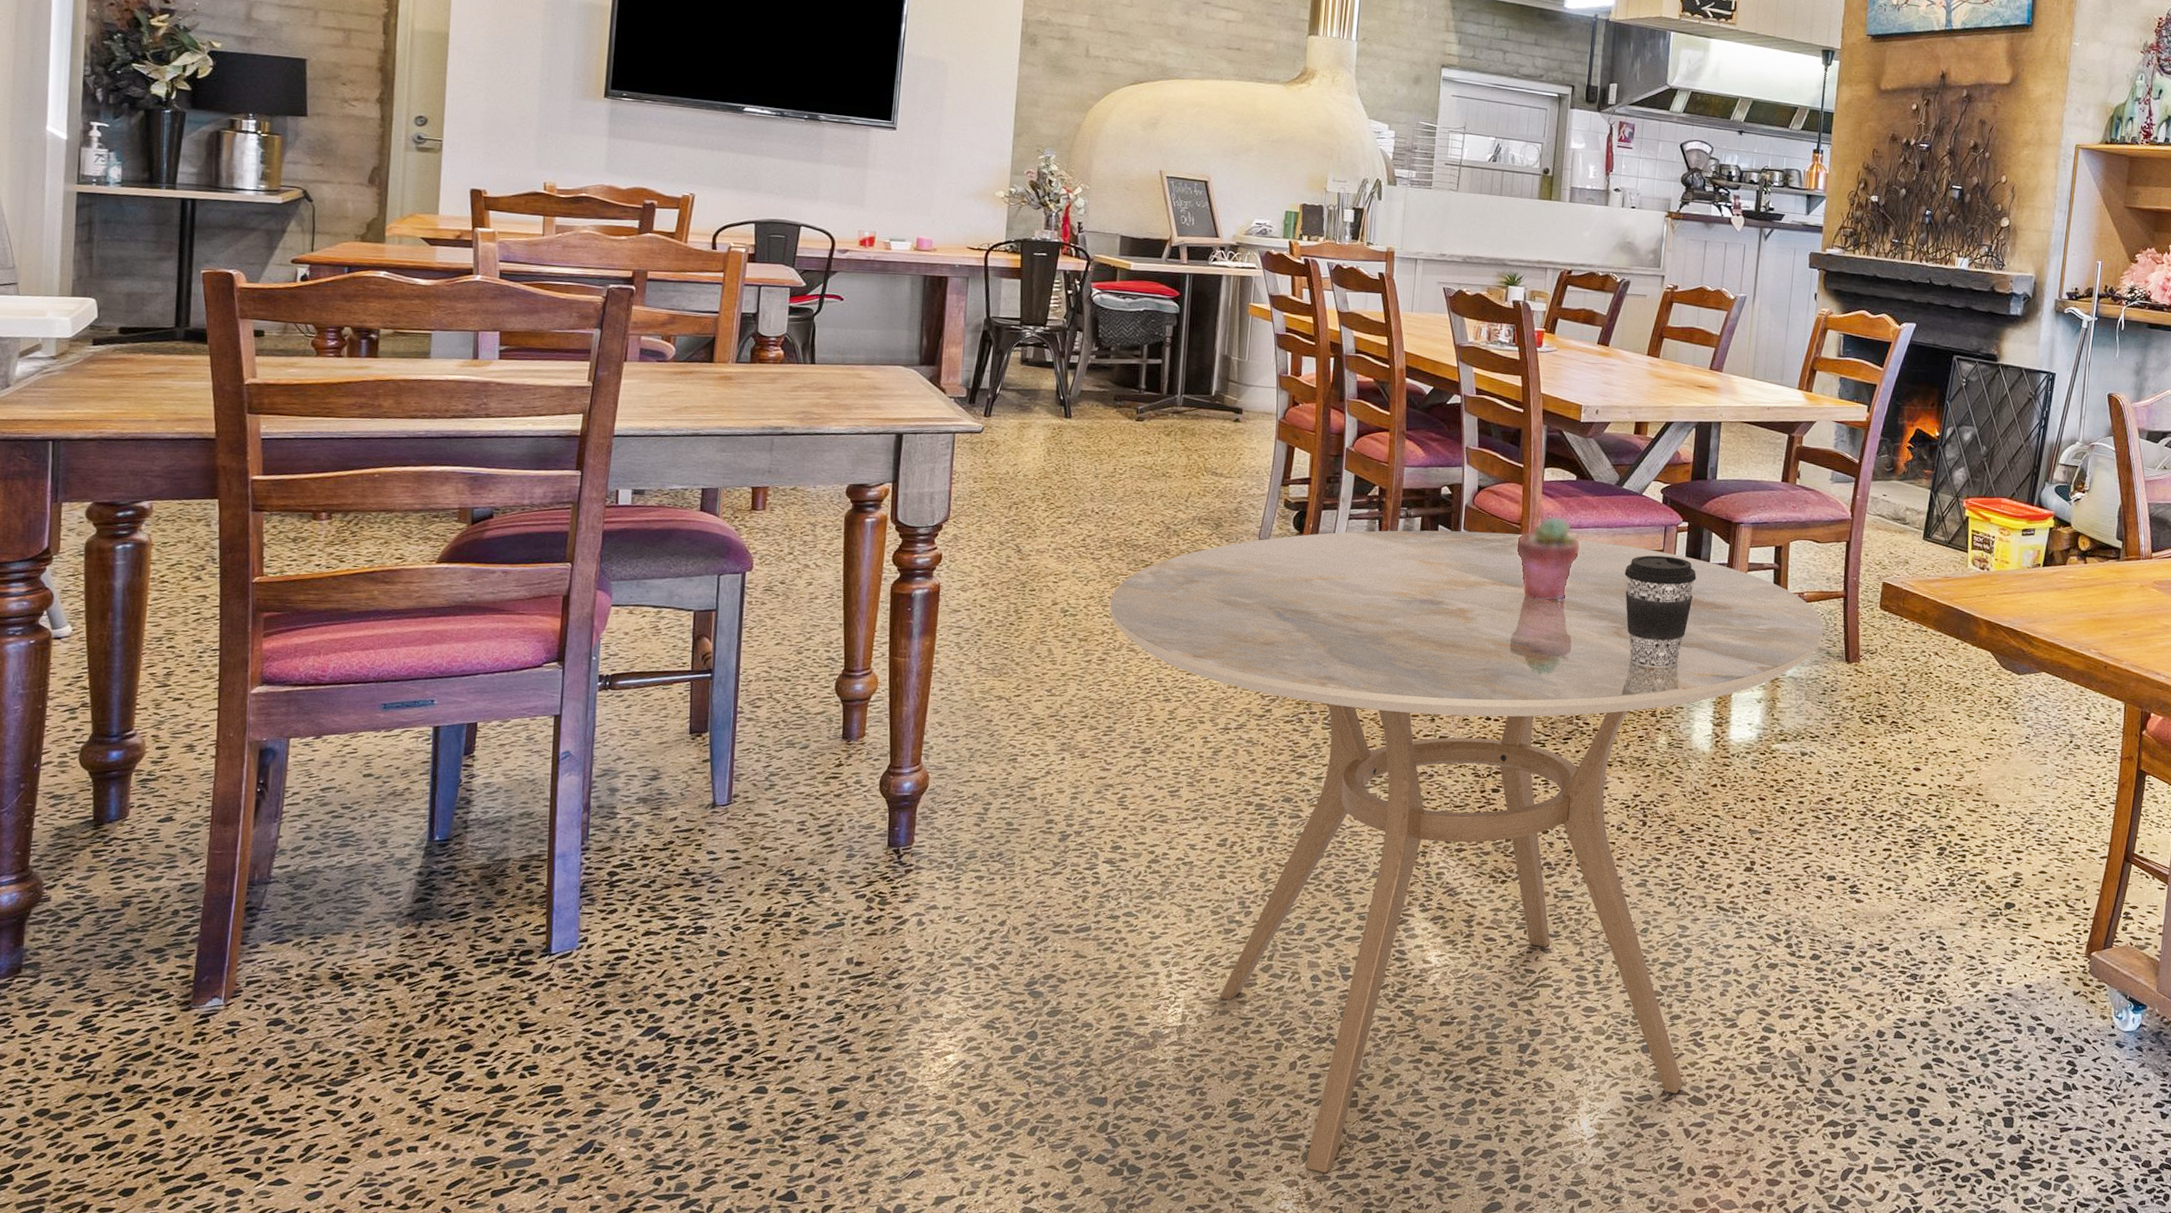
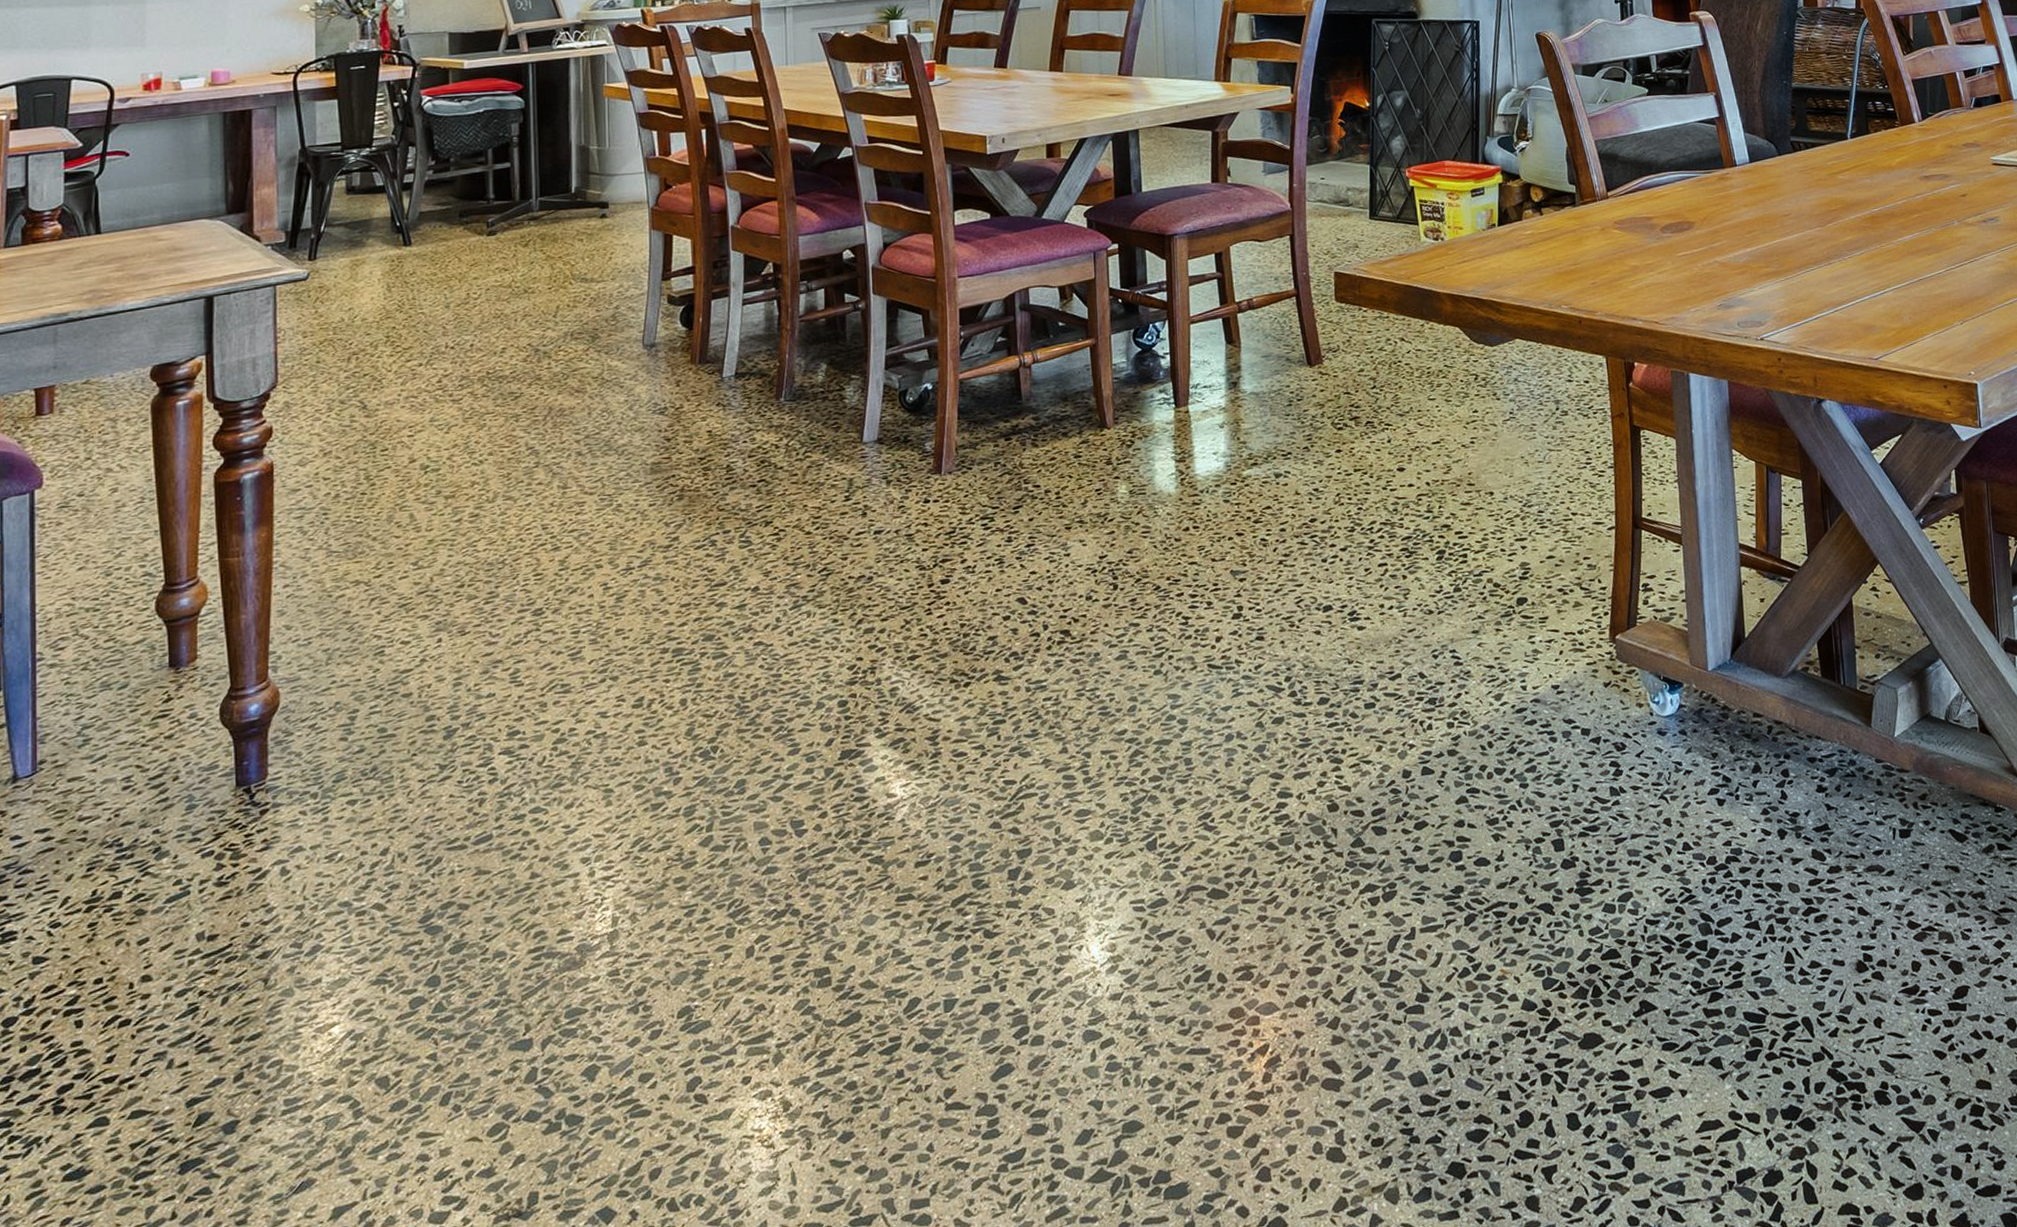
dining table: present [1110,530,1823,1173] -> none [478,280,1279,1074]
potted succulent: present [1517,515,1580,601] -> none [935,261,1004,358]
coffee cup: present [1624,555,1697,668] -> none [1056,284,1135,411]

